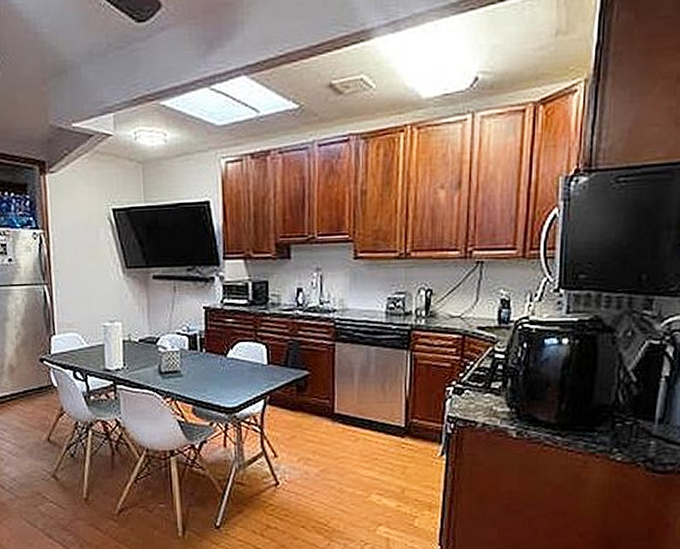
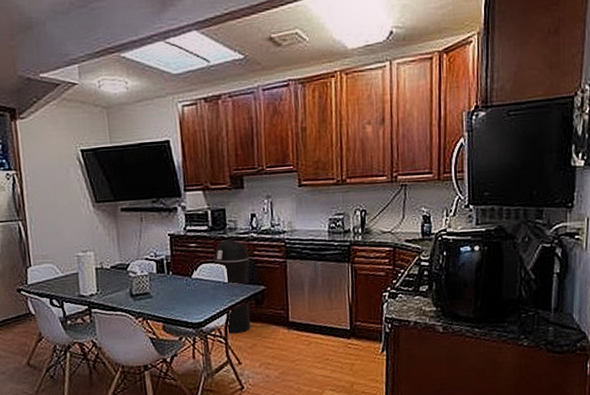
trash can: none [252,315,293,423] -> present [214,239,251,334]

